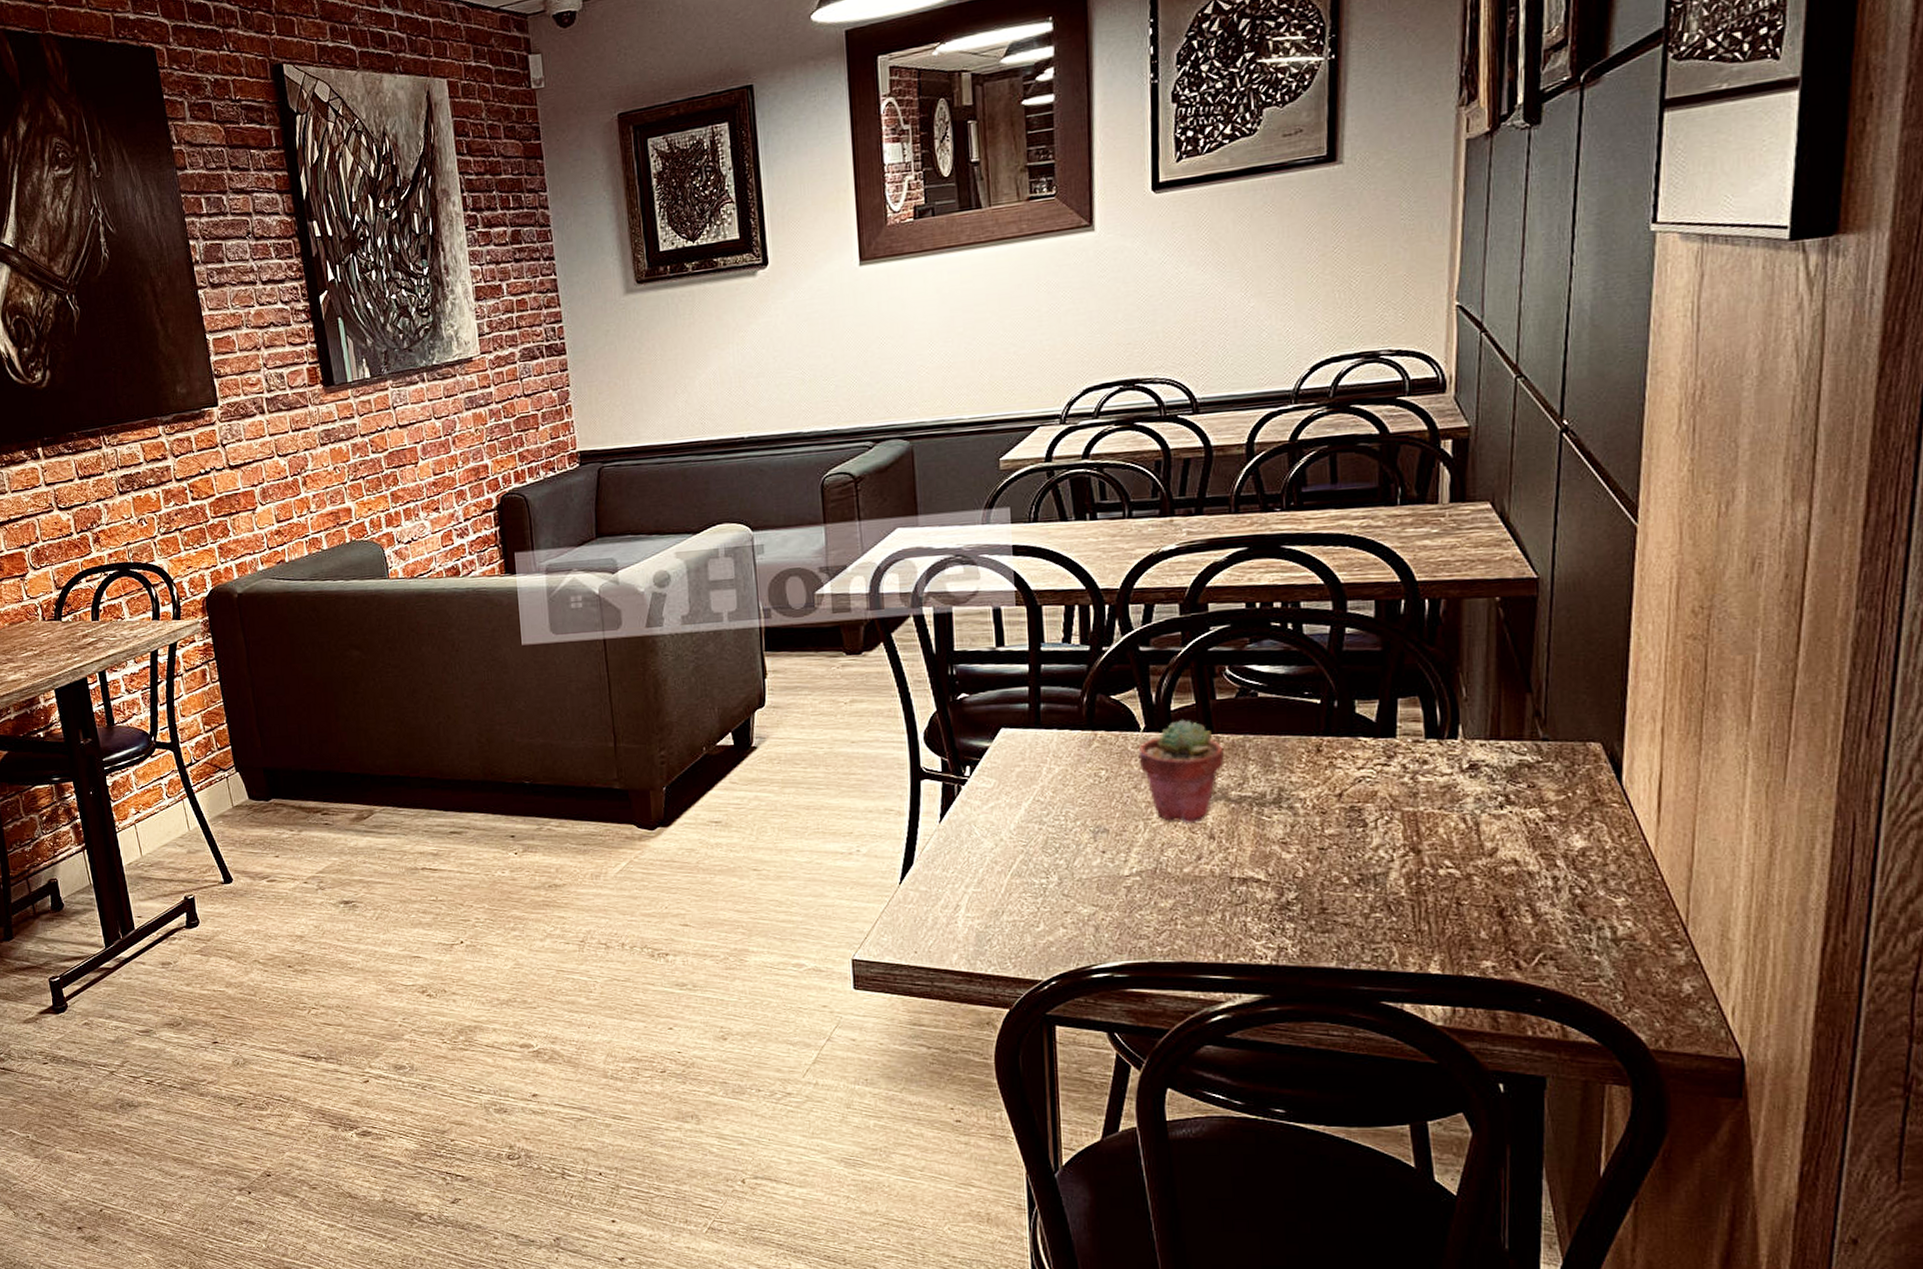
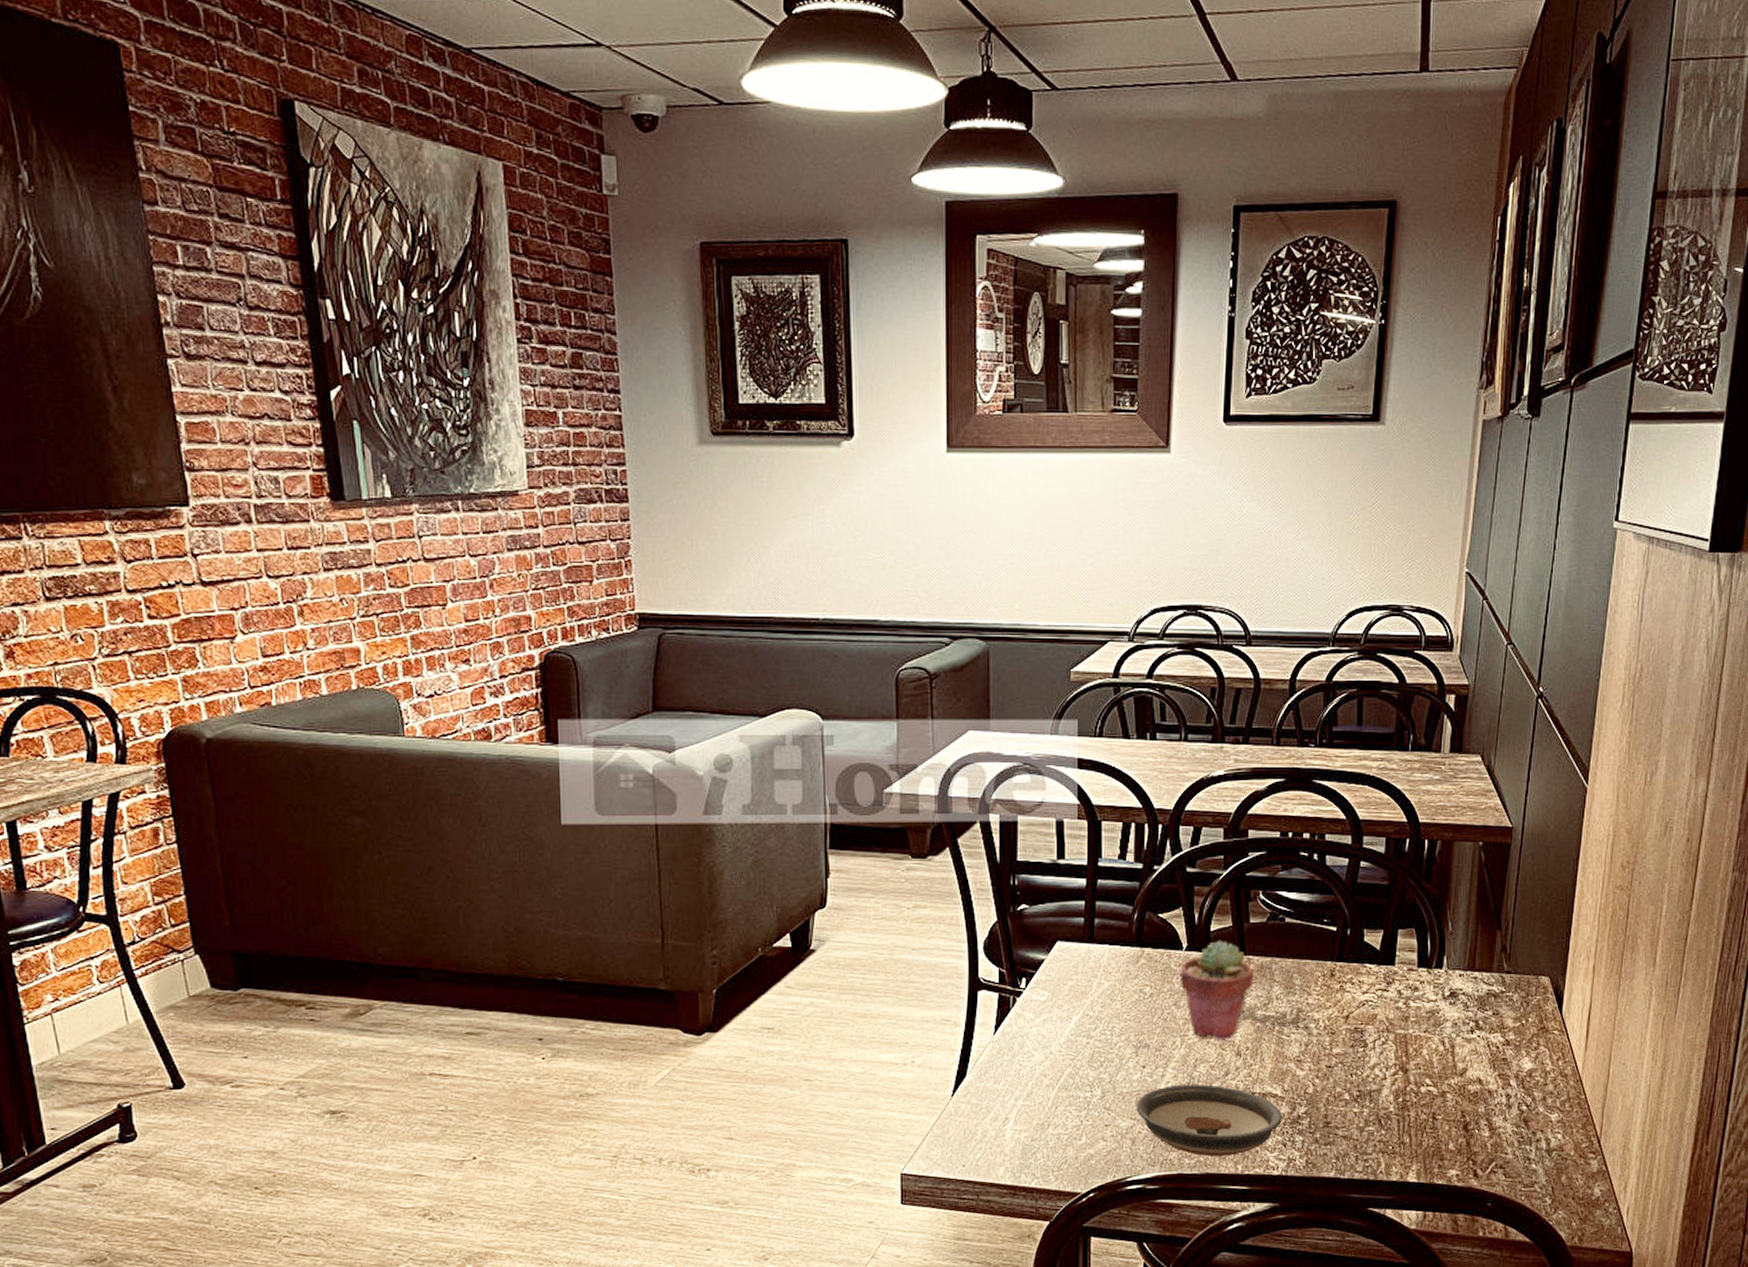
saucer: none [1097,869,1268,945] -> present [1136,1084,1282,1157]

